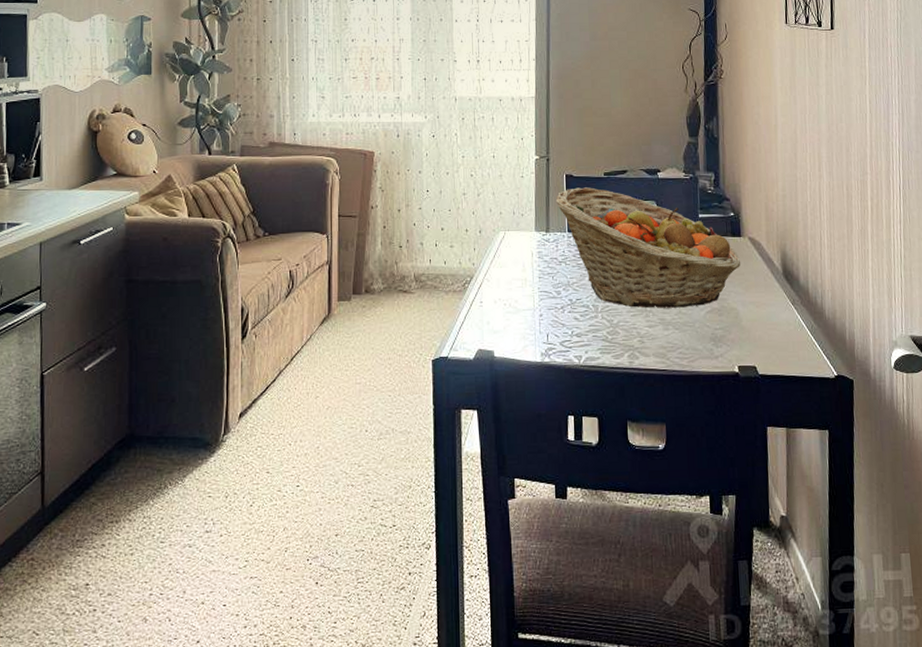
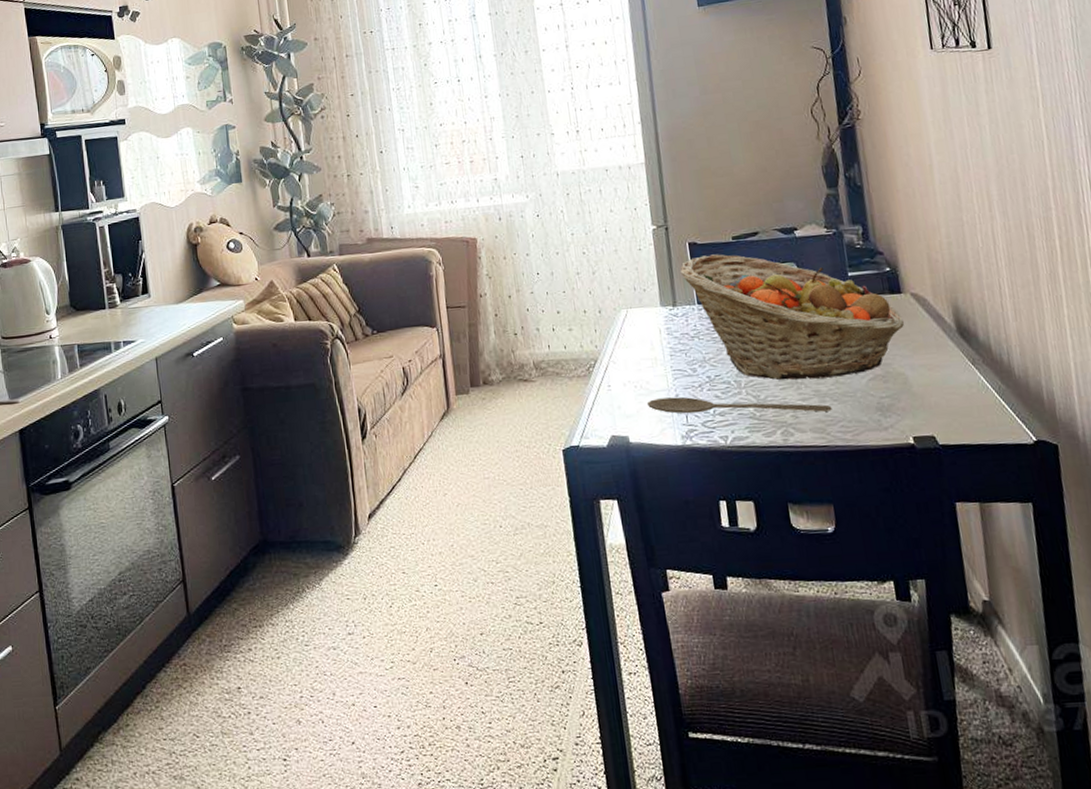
wooden spoon: none [513,316,673,339] -> present [647,396,832,414]

